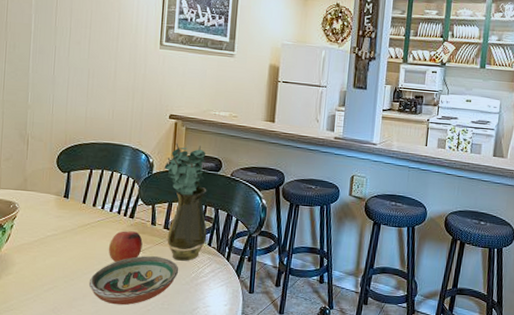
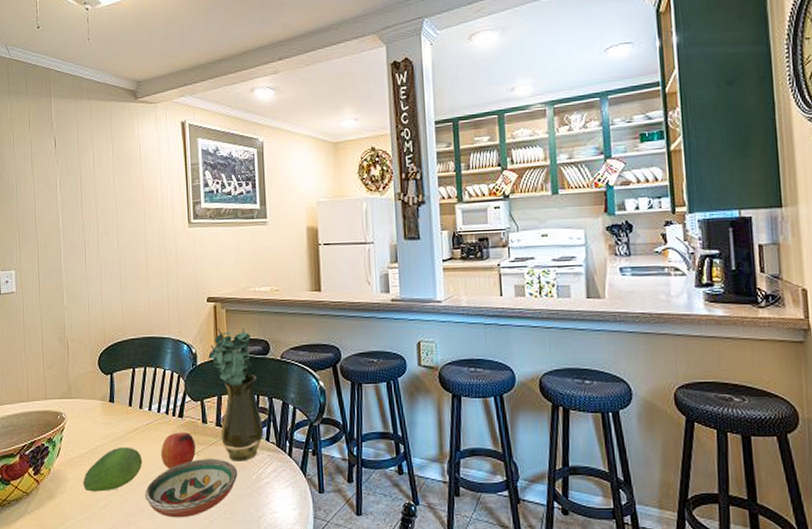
fruit: none [29,238,91,277] -> present [83,447,143,492]

